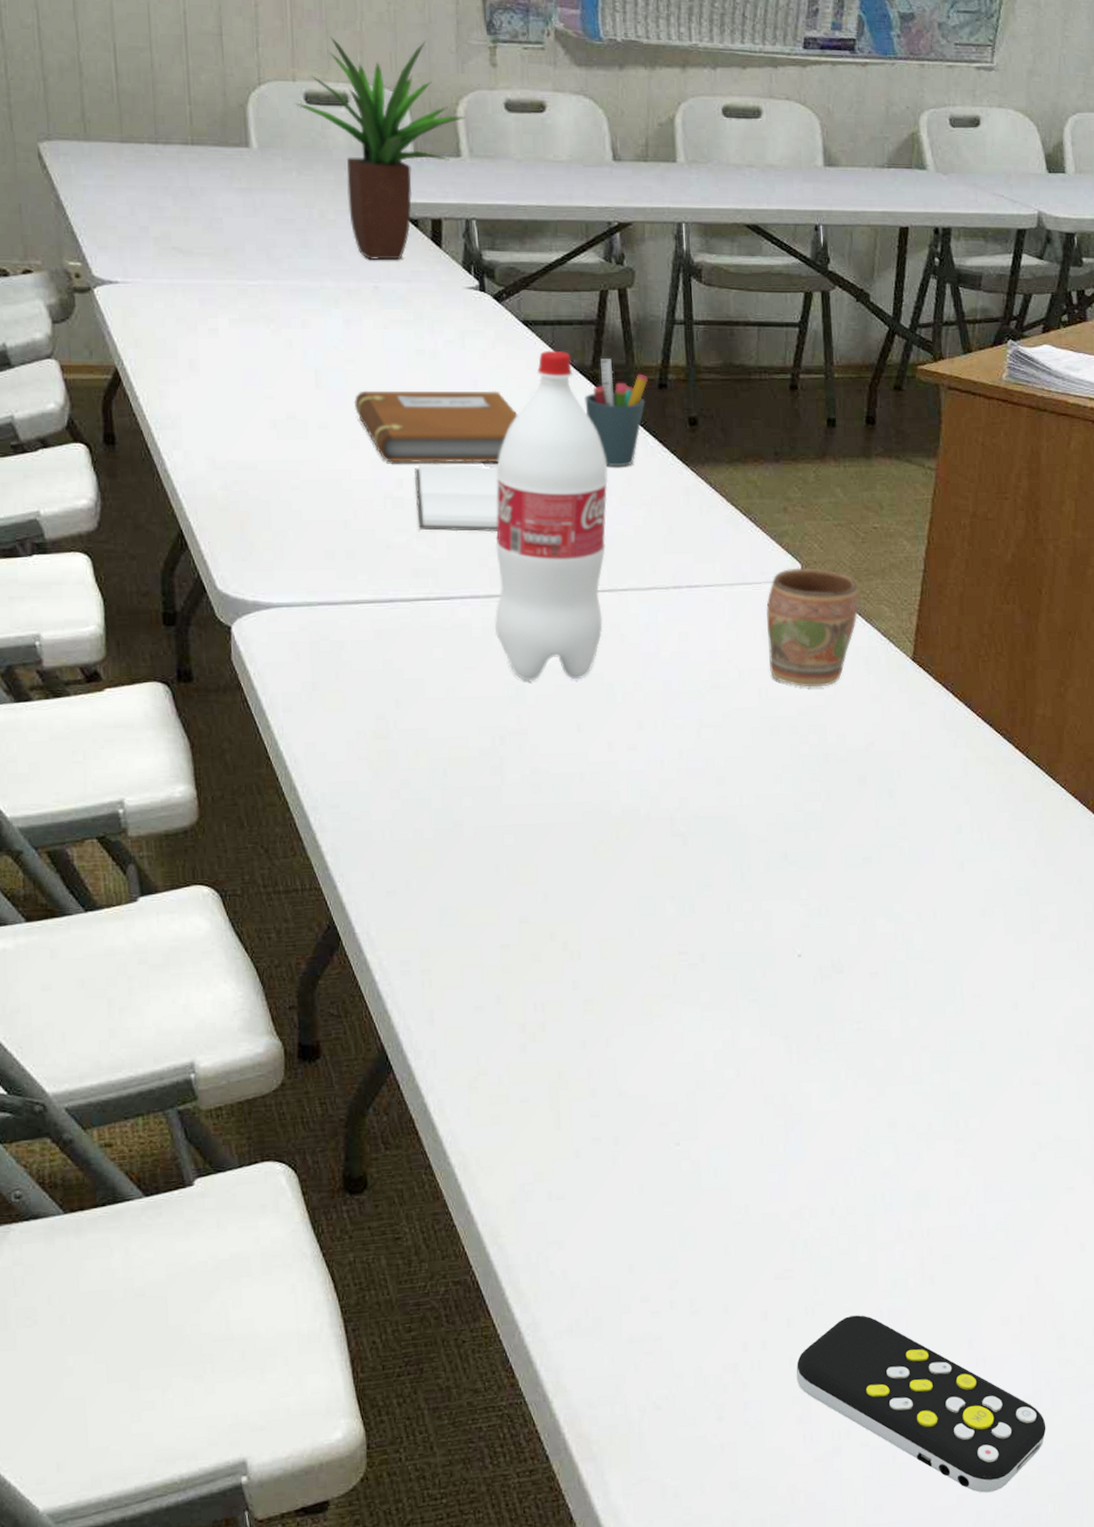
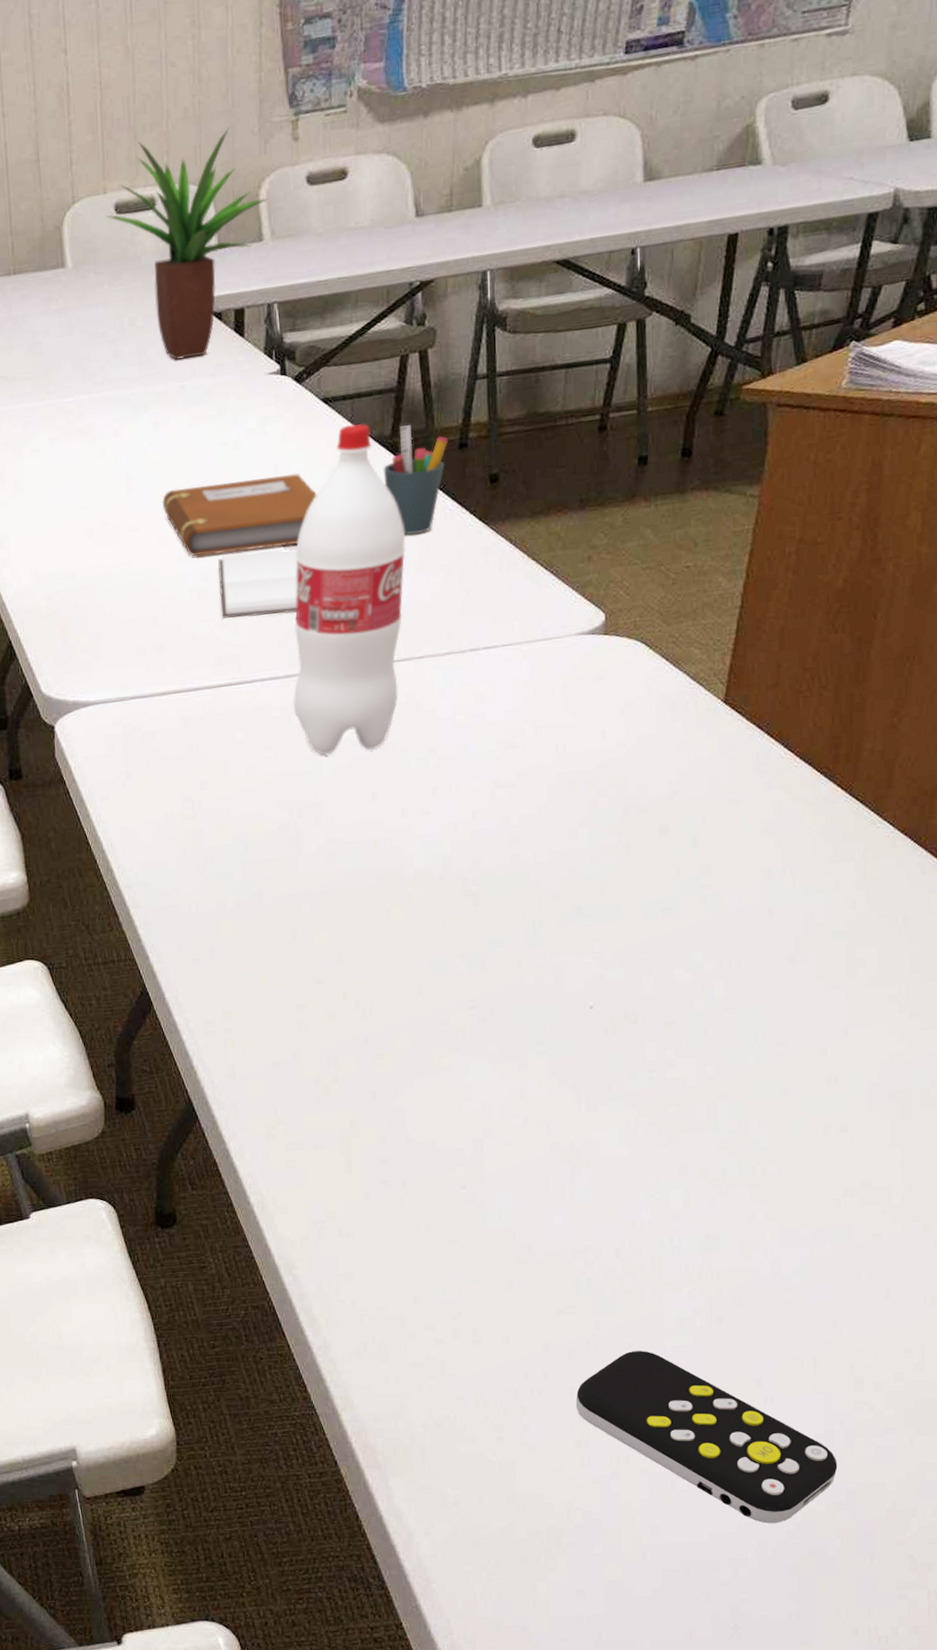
mug: present [766,567,859,688] -> none [566,615,667,740]

